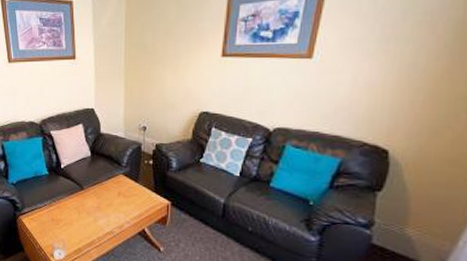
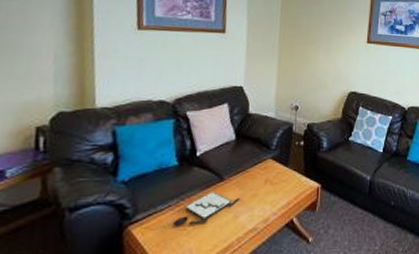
board game: none [49,197,98,223] -> present [173,191,240,226]

